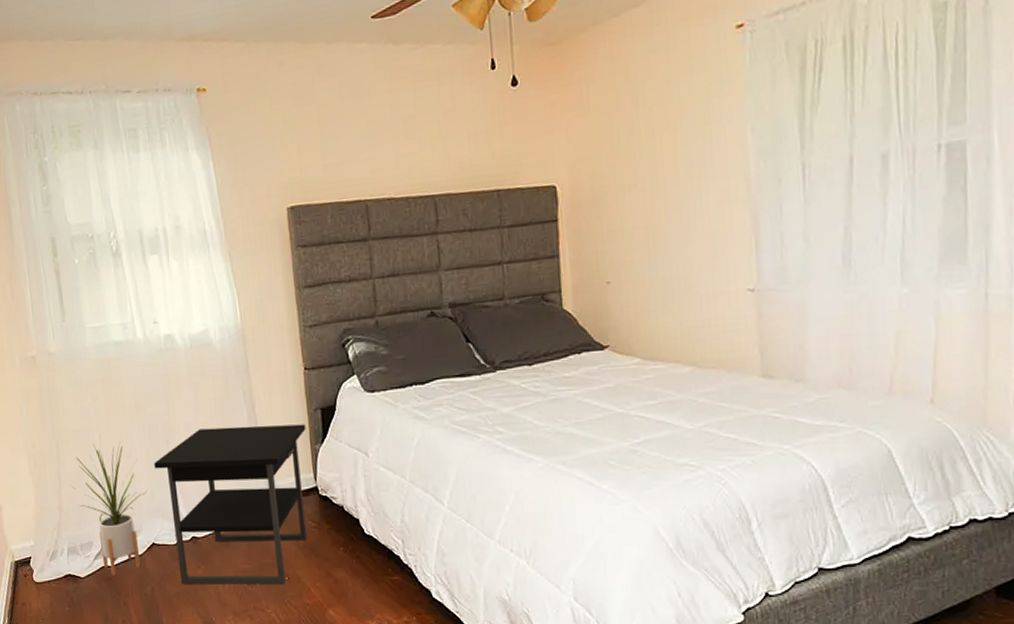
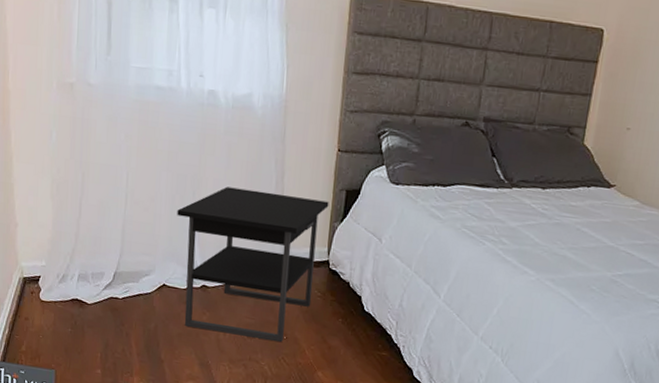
house plant: present [72,441,148,575] -> none [92,180,167,307]

